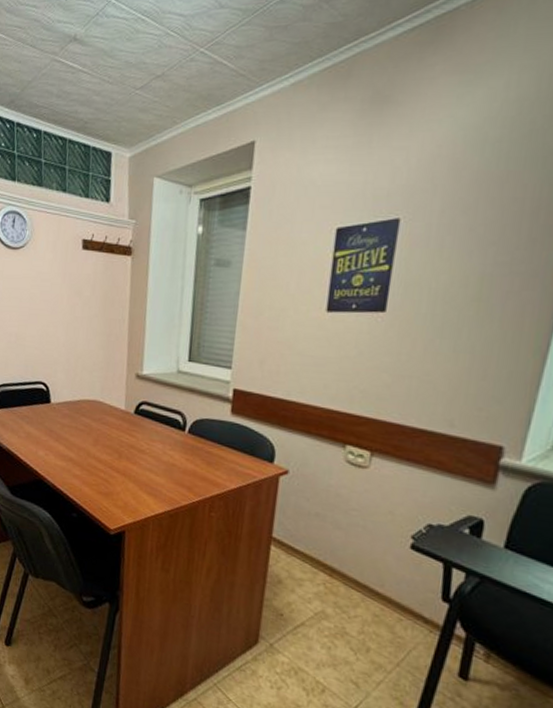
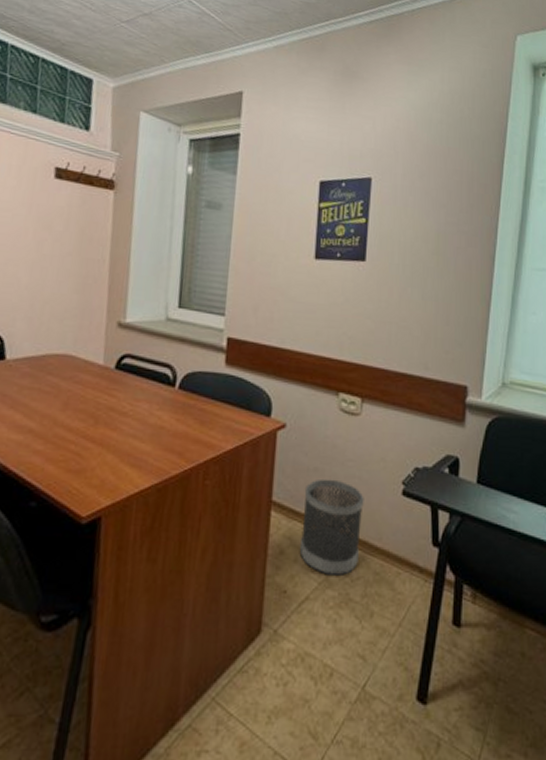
wastebasket: none [297,523,367,612] -> present [299,478,364,576]

